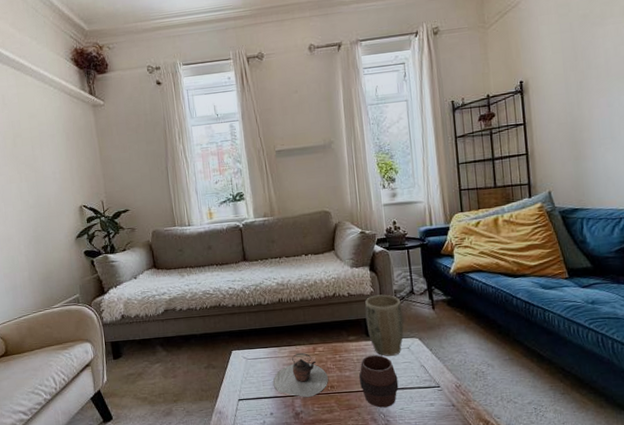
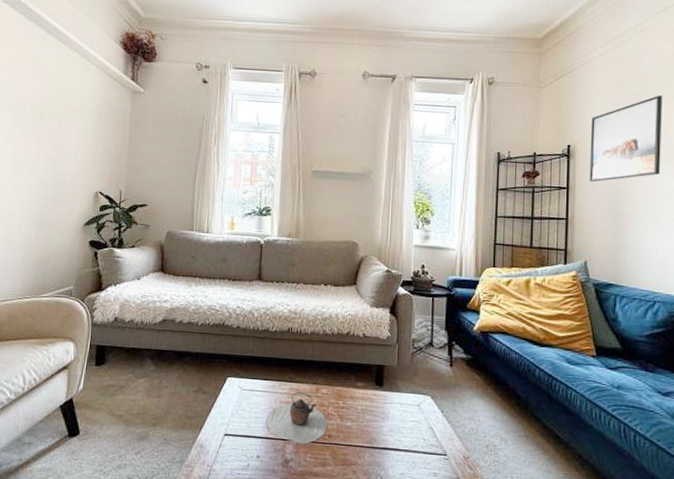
cup: present [359,355,399,408] -> none [361,407,403,470]
plant pot: present [365,294,404,356] -> none [377,341,418,412]
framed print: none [541,13,615,114] -> present [589,95,662,183]

